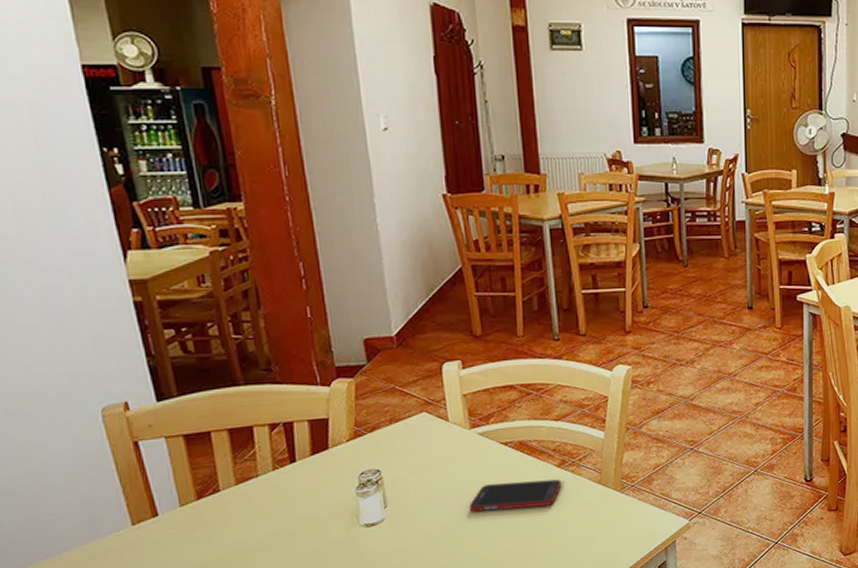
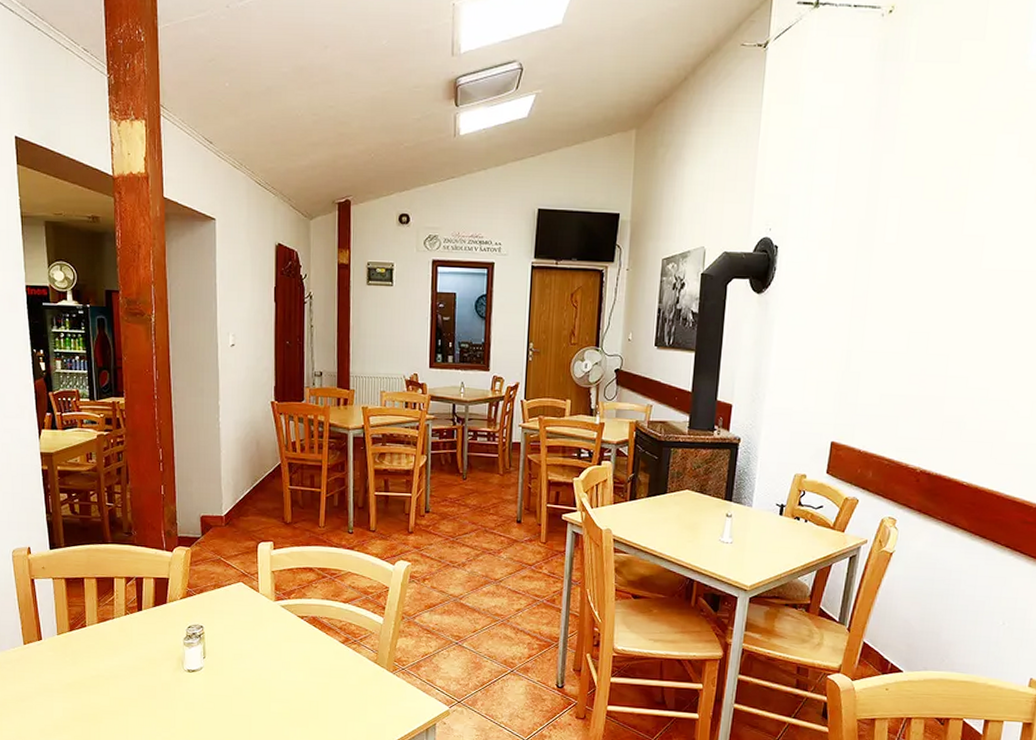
cell phone: present [468,479,562,512] -> none [268,650,344,676]

